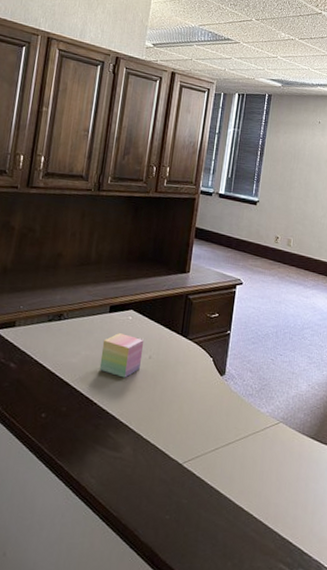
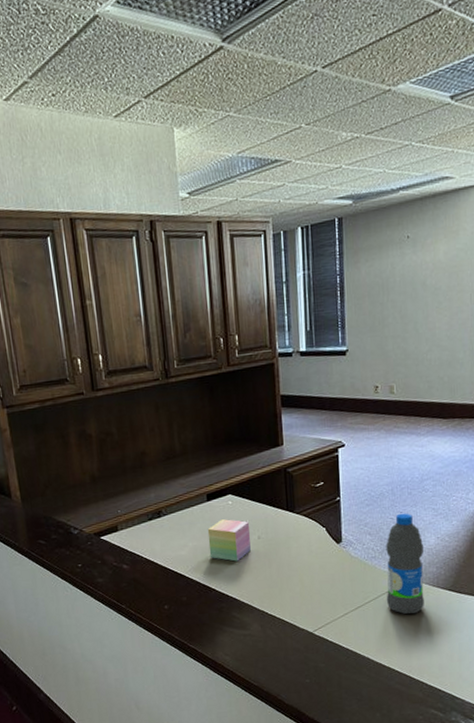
water bottle: none [255,356,297,458] -> present [386,513,425,615]

